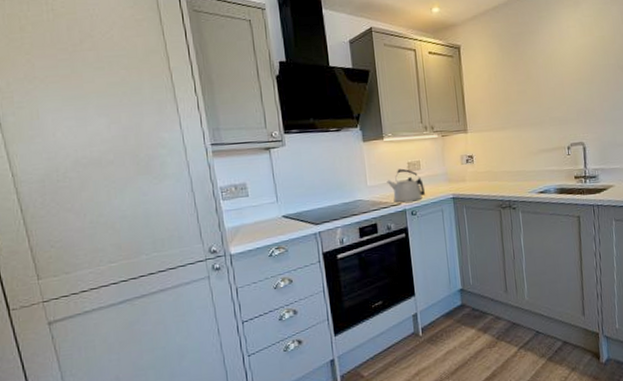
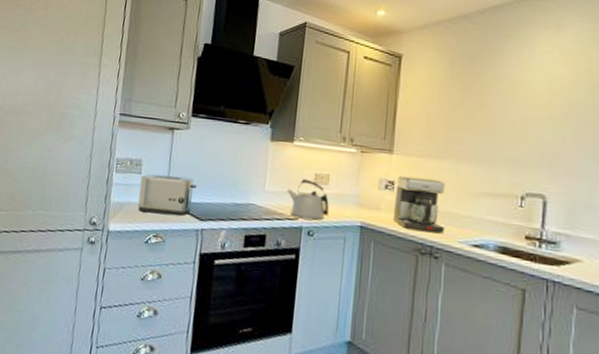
toaster: none [249,189,306,230] -> present [138,174,197,216]
coffee maker: none [474,147,517,192] -> present [394,176,445,233]

